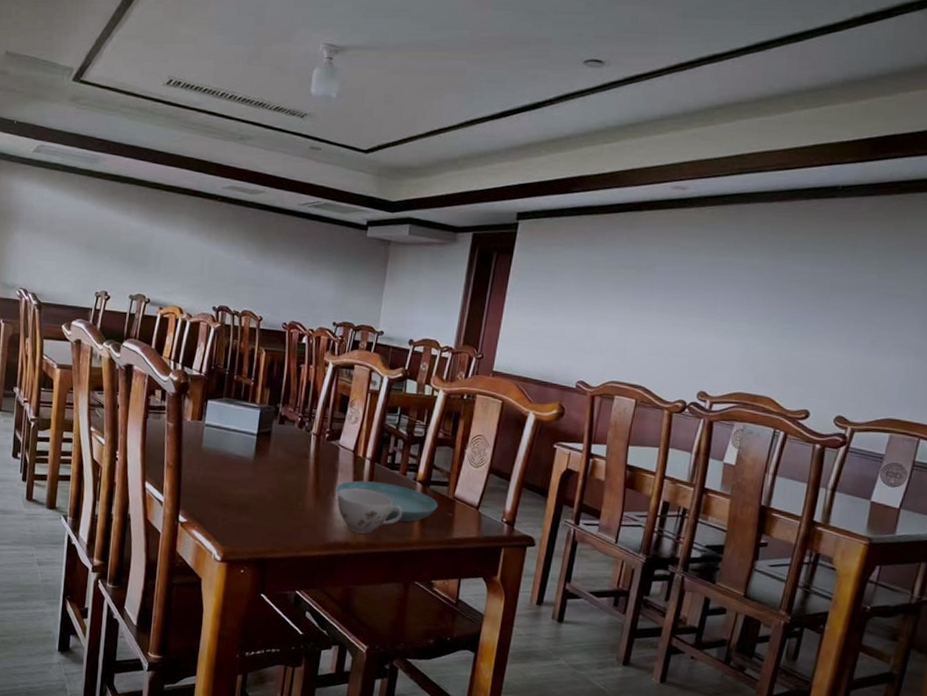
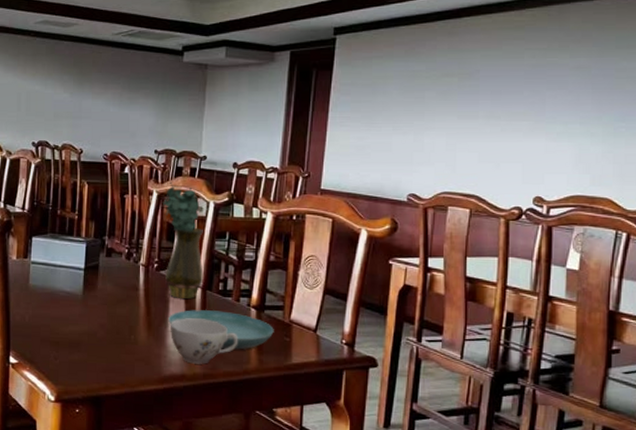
vase: none [335,354,376,470] -> present [163,181,204,299]

